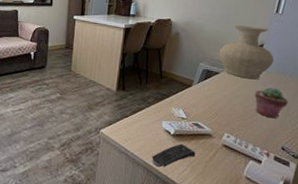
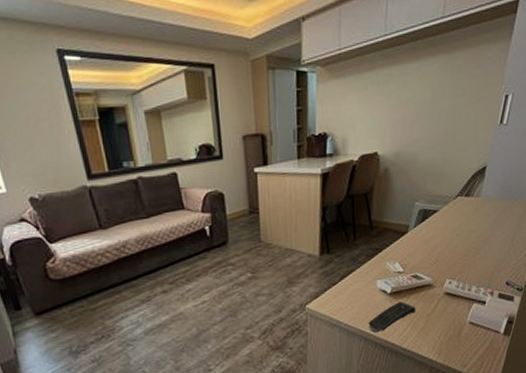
vase: present [219,24,273,80] -> none [436,145,497,212]
potted succulent: present [254,87,288,119] -> none [477,216,513,253]

